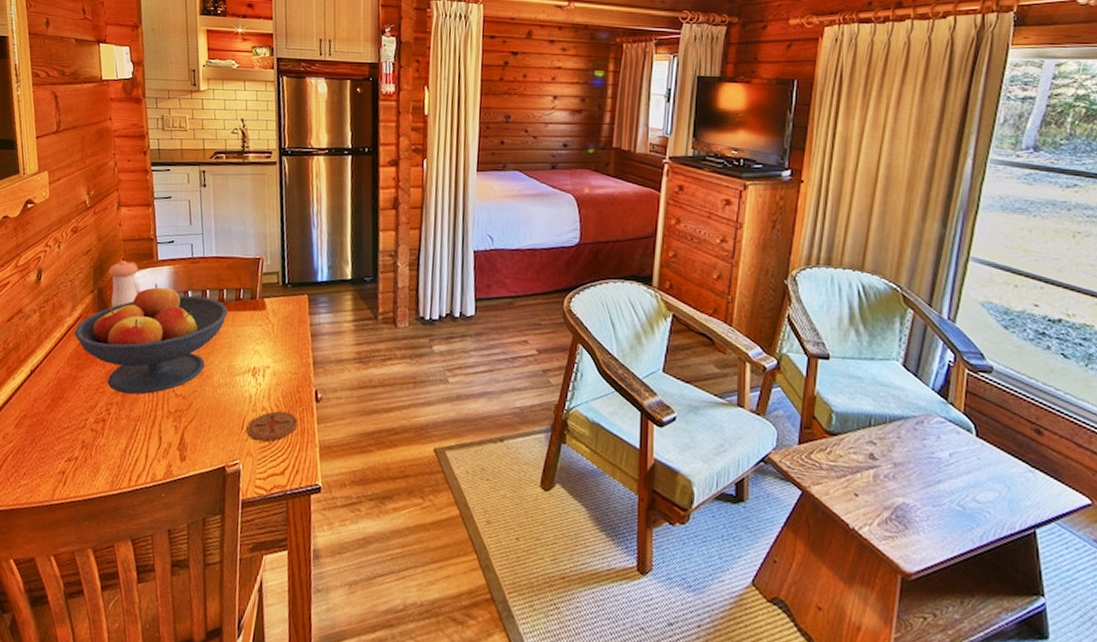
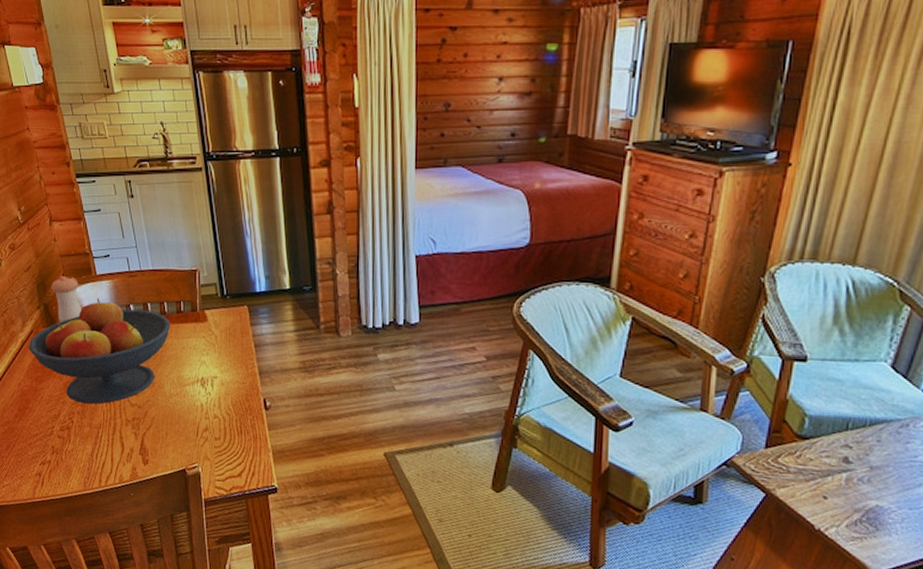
coaster: present [246,411,298,442] -> none [202,419,249,447]

